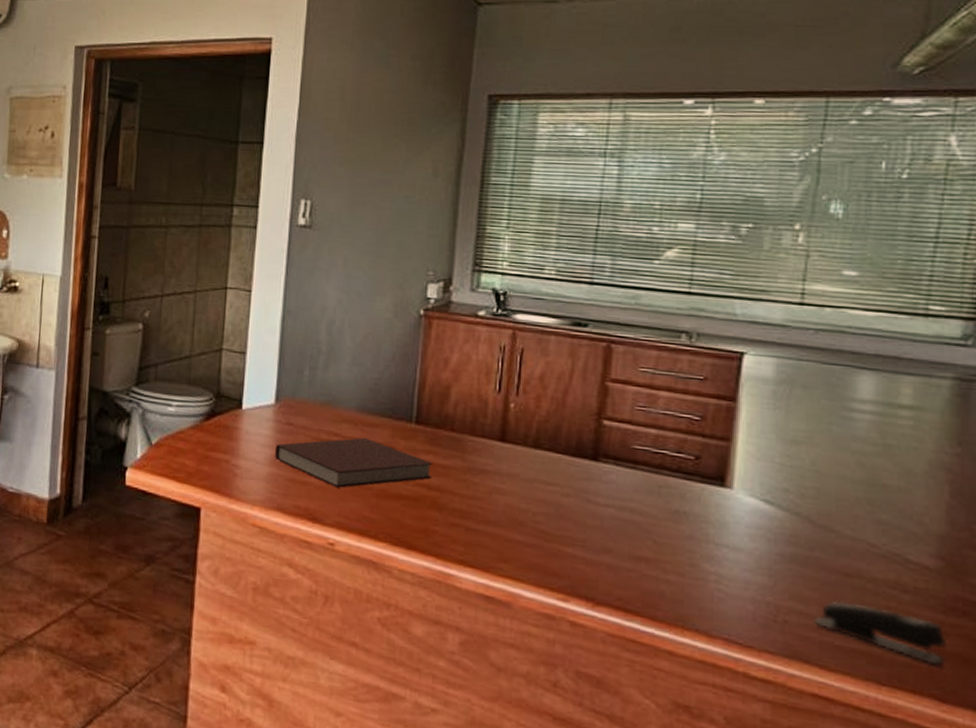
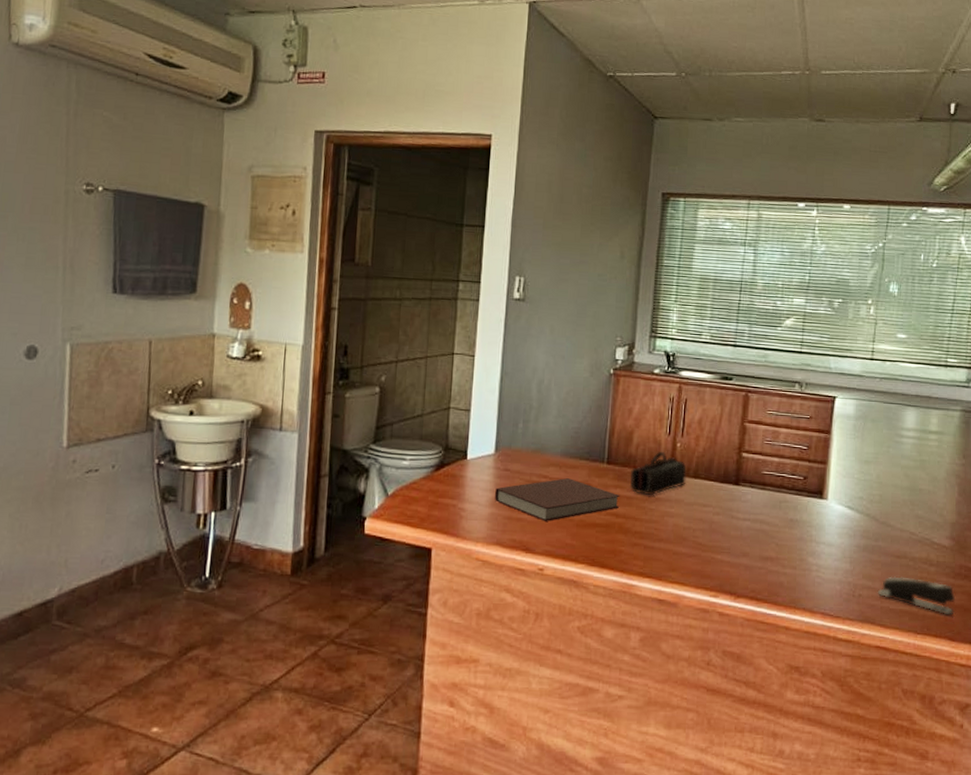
pencil case: none [445,412,523,466] -> present [629,451,687,495]

